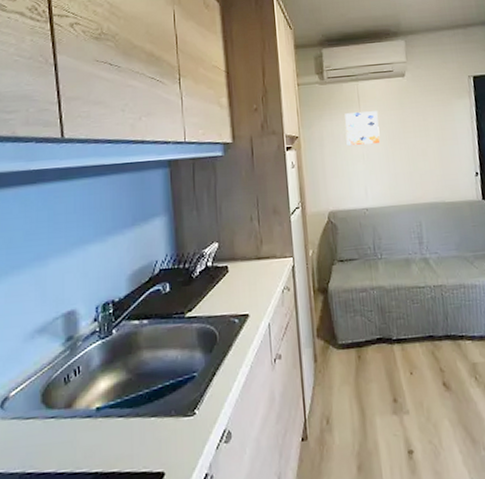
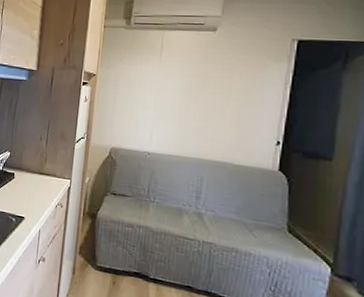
wall art: present [345,111,381,146] -> none [141,60,179,93]

